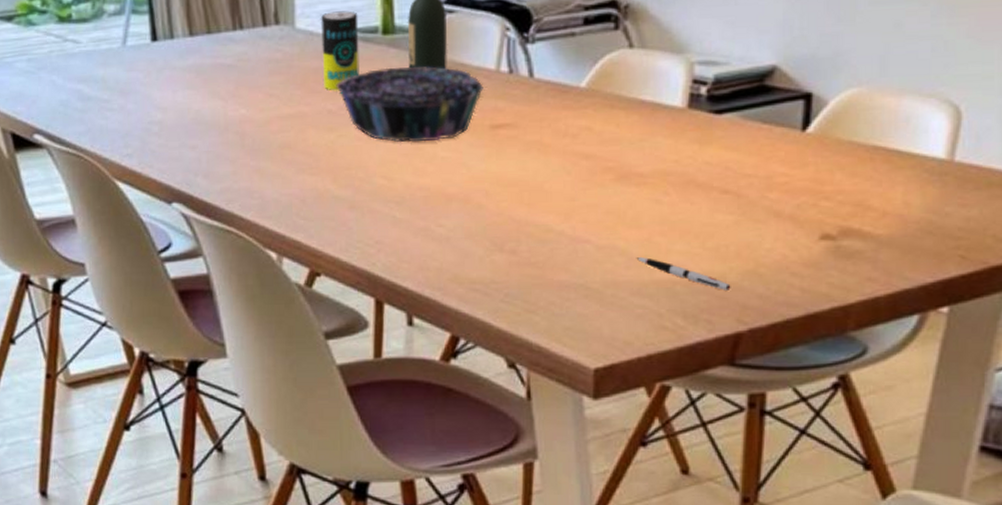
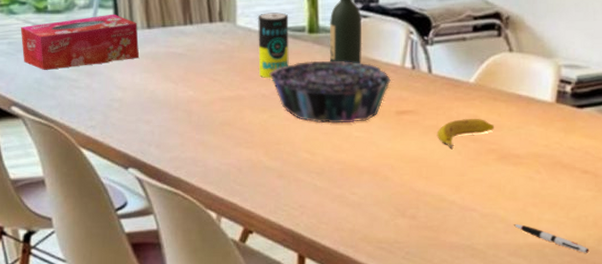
tissue box: none [41,20,180,90] -> present [20,14,139,70]
banana: none [540,131,611,168] -> present [436,119,494,148]

